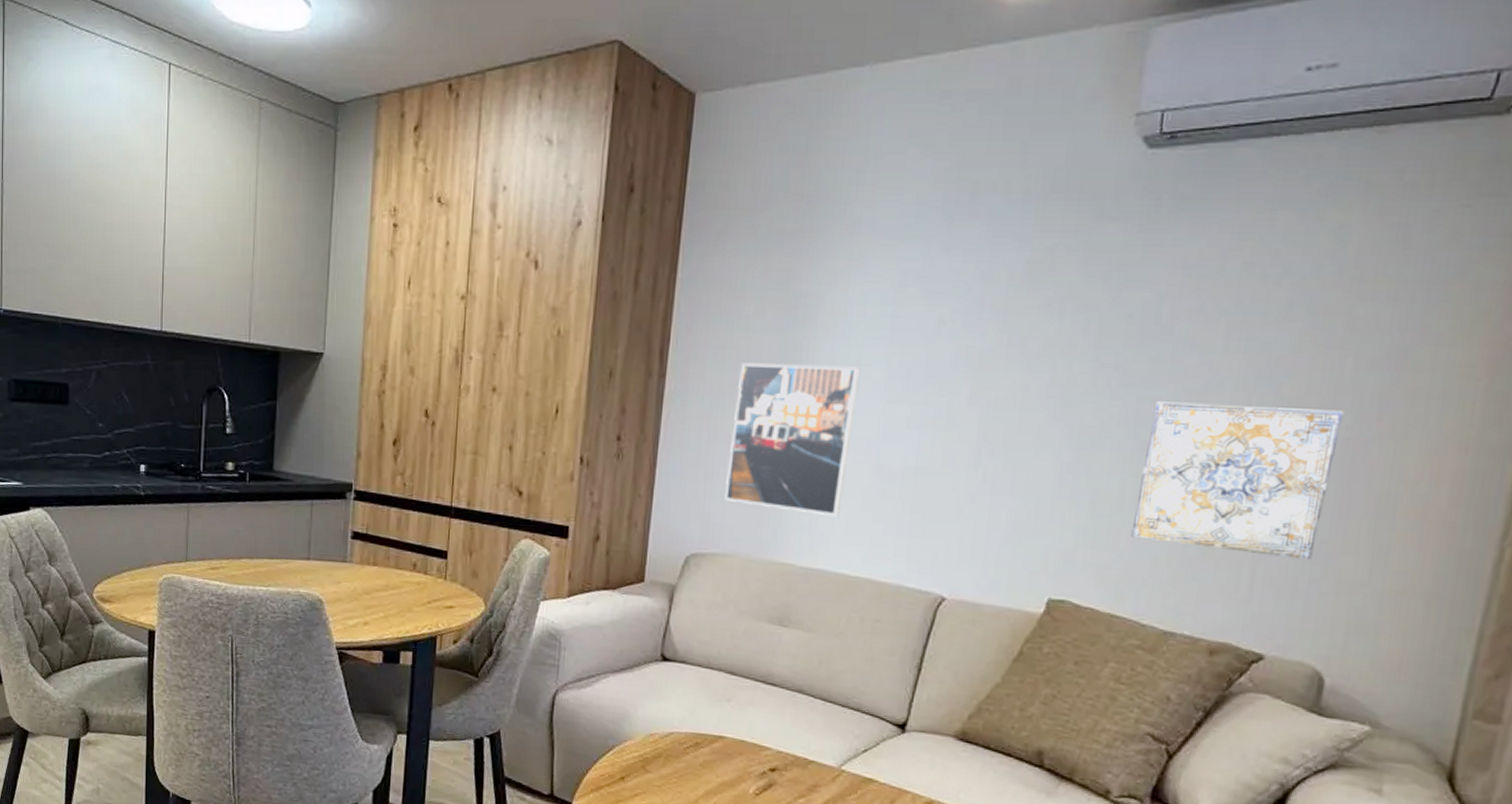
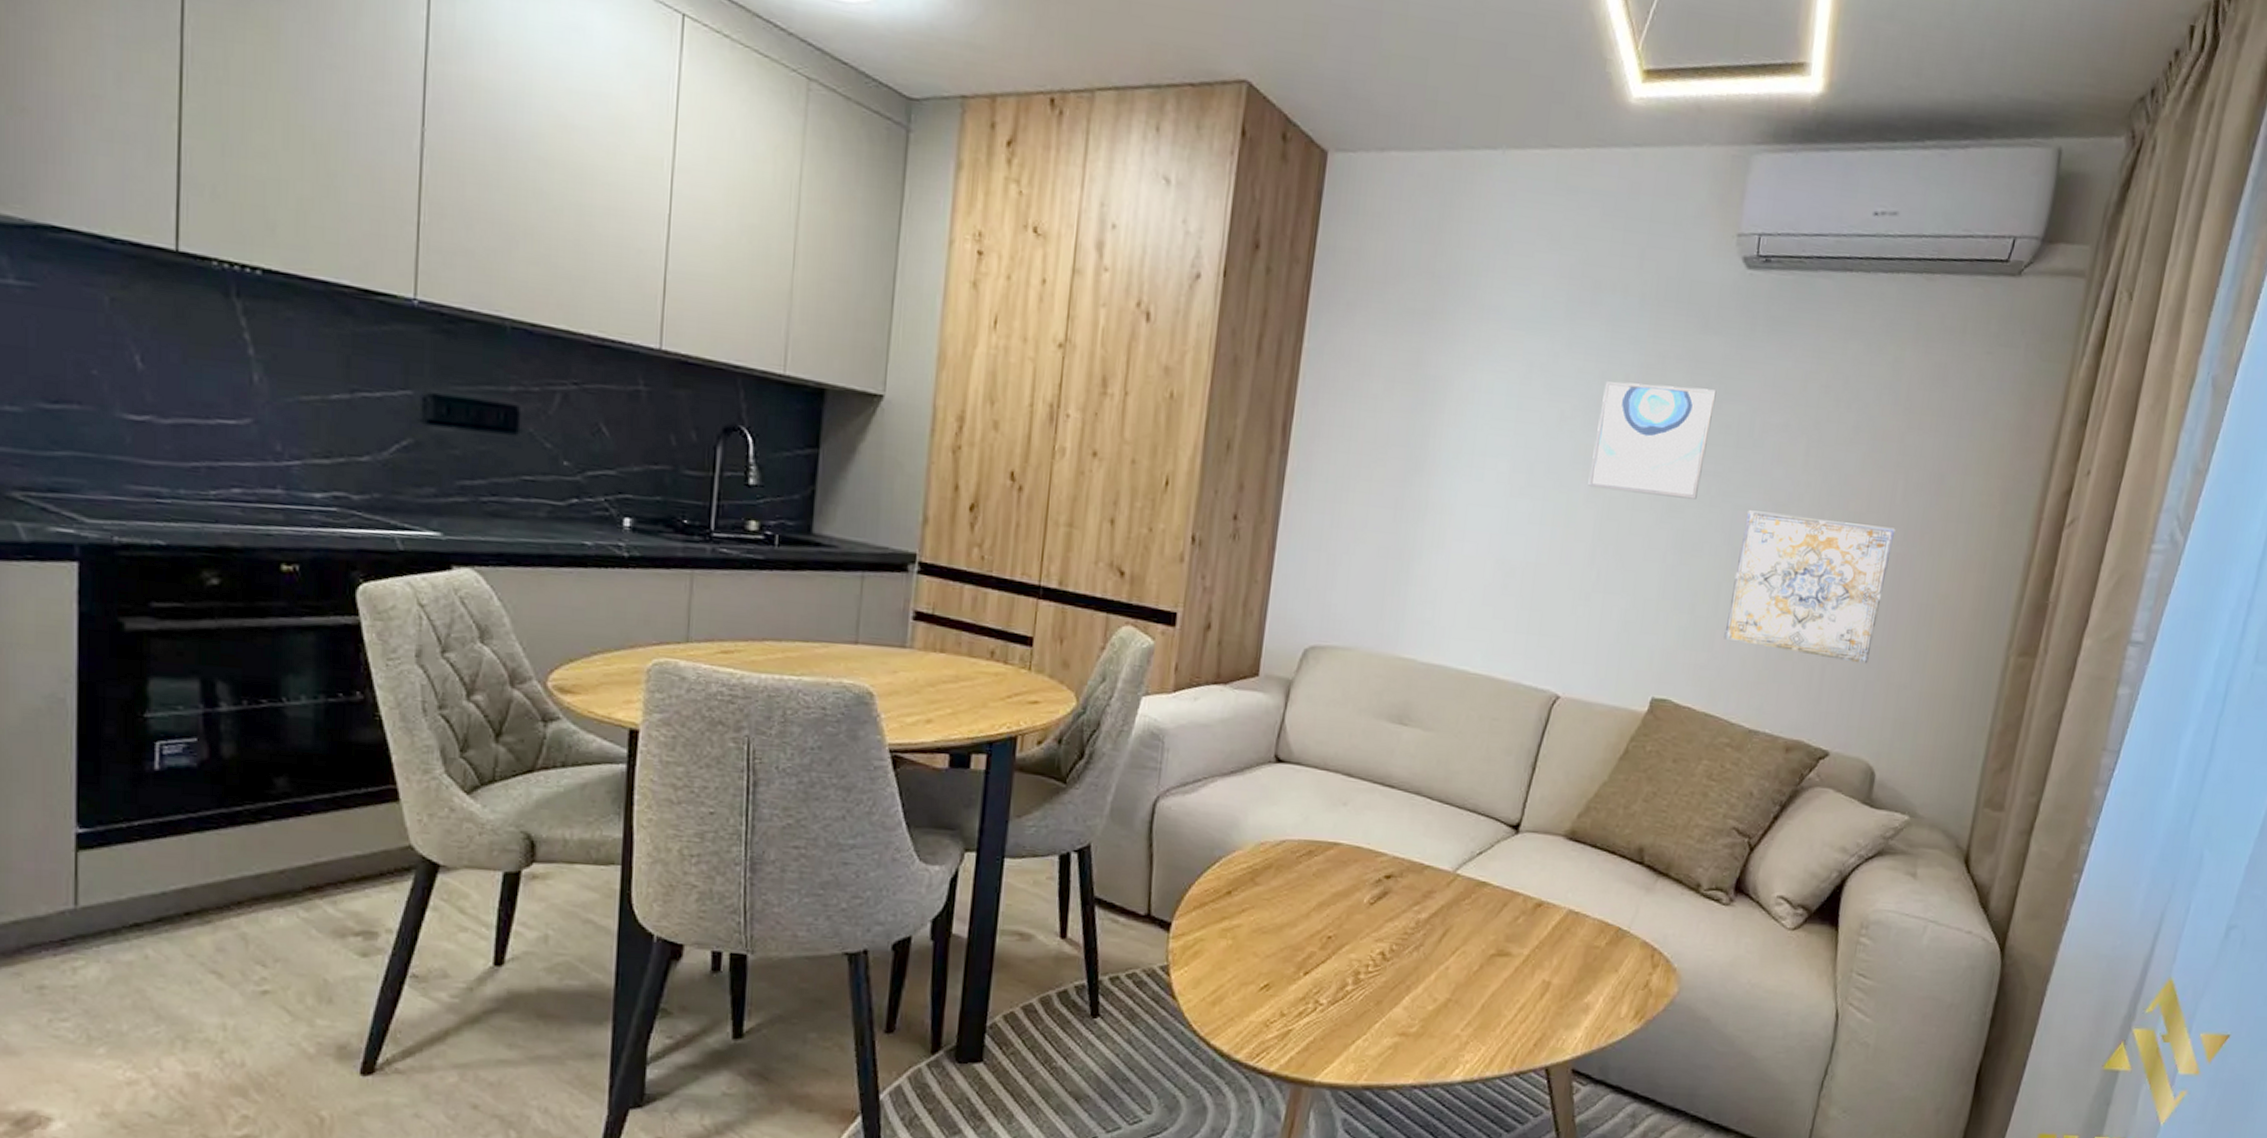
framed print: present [725,362,861,517] -> none [1347,444,1486,611]
wall art: none [971,278,1115,394] -> present [1588,381,1717,500]

